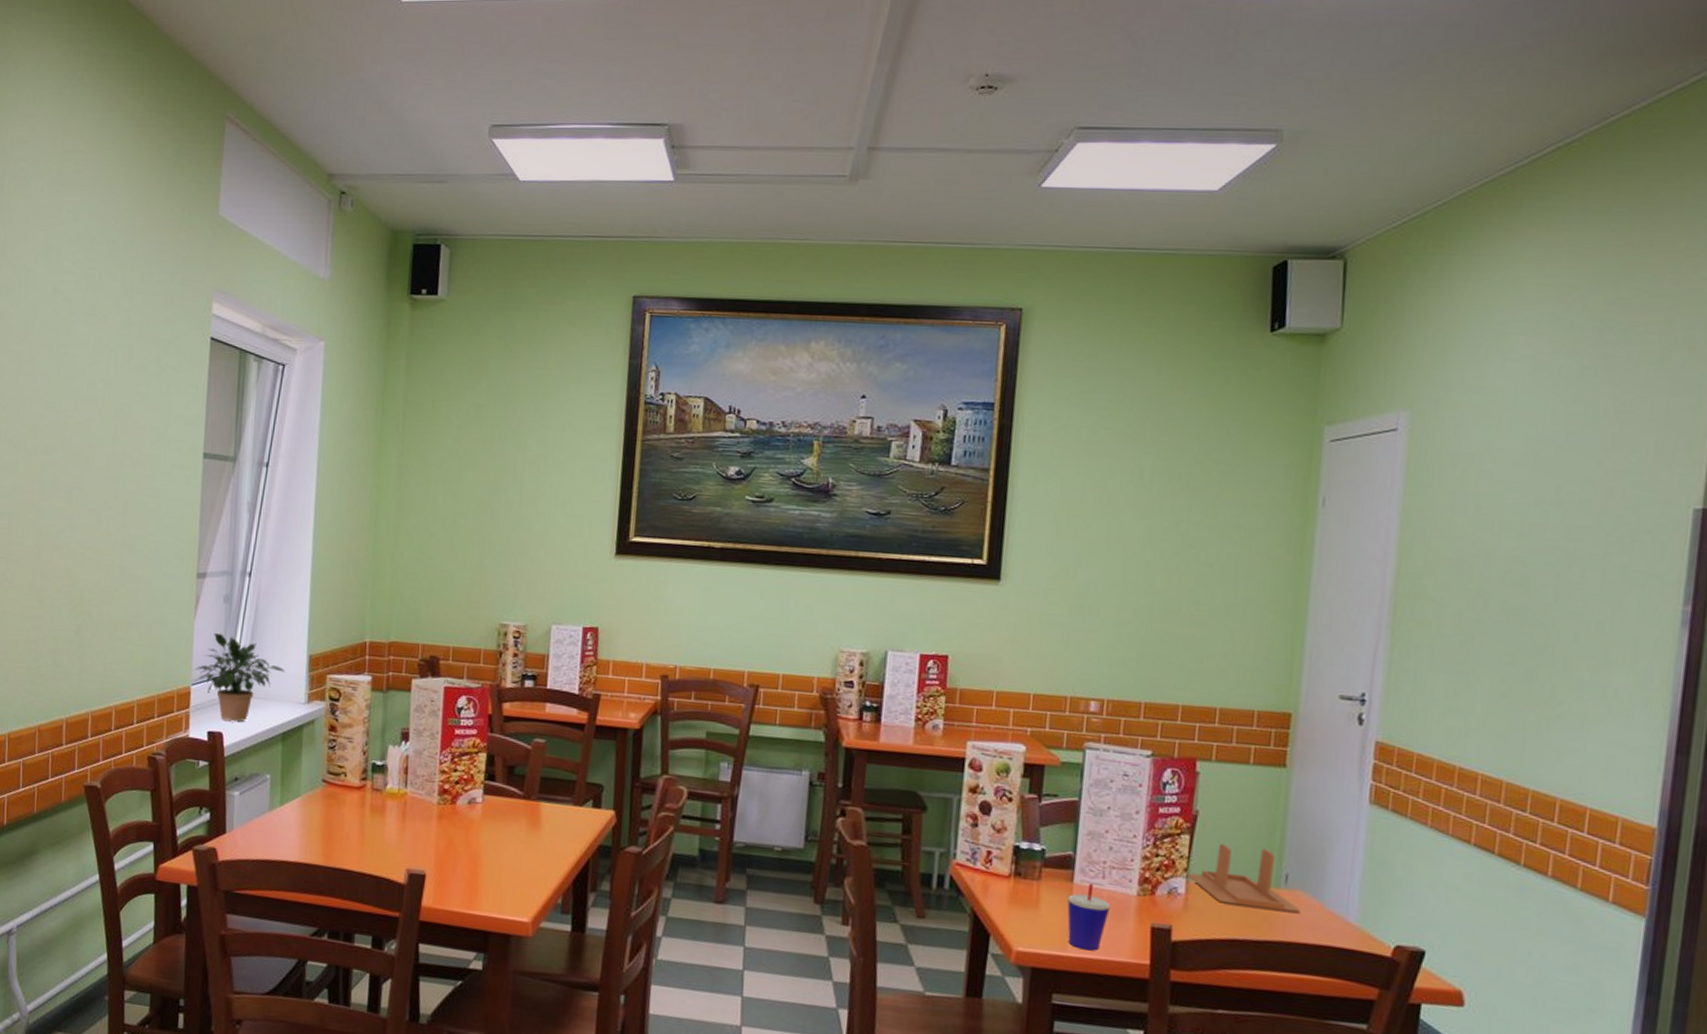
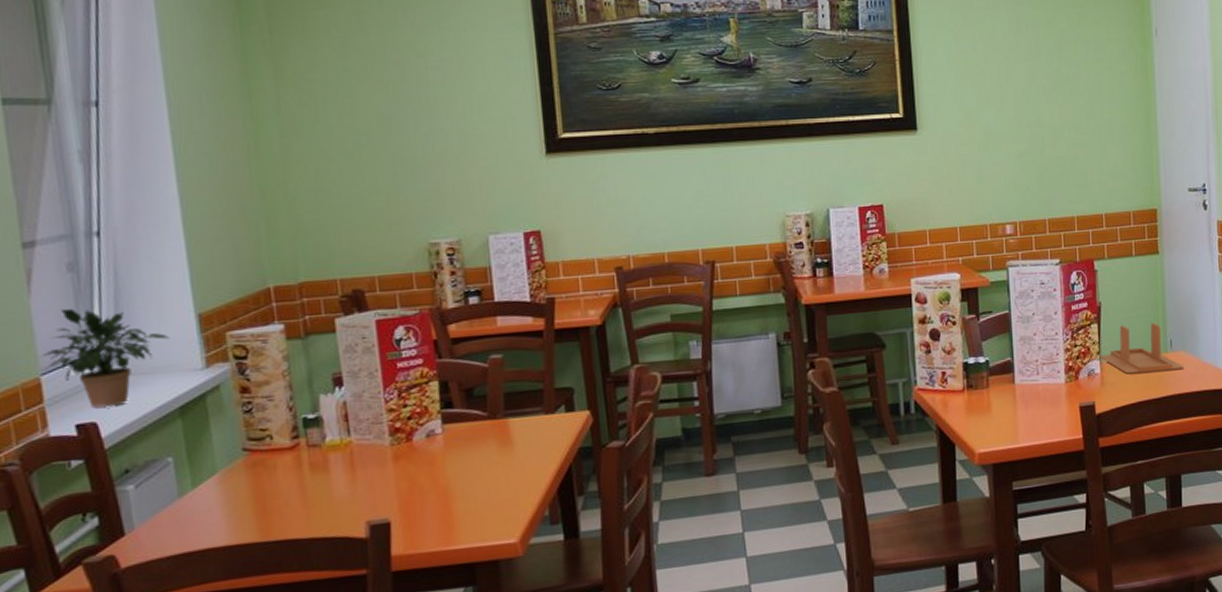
beverage cup: present [1067,882,1111,951] -> none [1013,380,1047,439]

